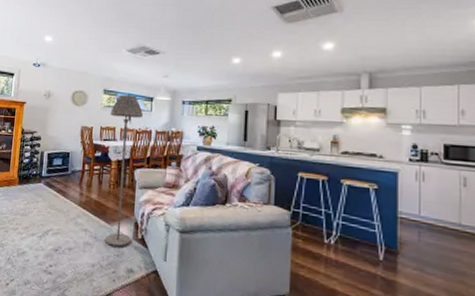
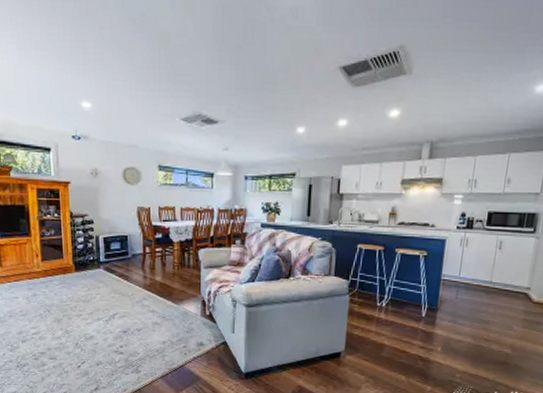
floor lamp: present [104,95,144,247] -> none [168,171,204,324]

